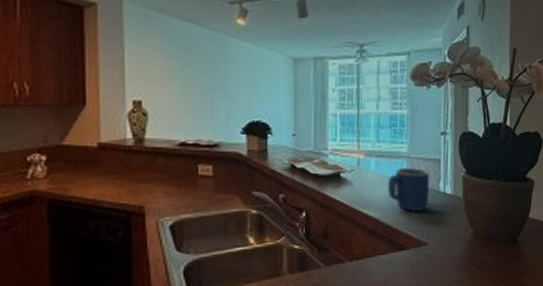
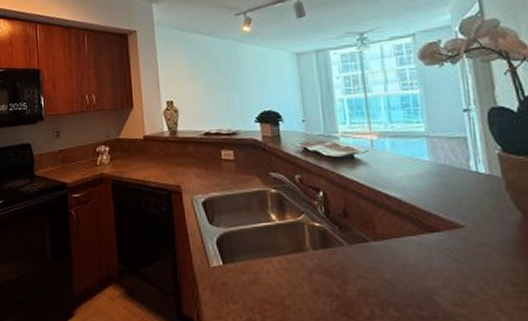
mug: present [387,167,430,212] -> none [407,146,459,192]

